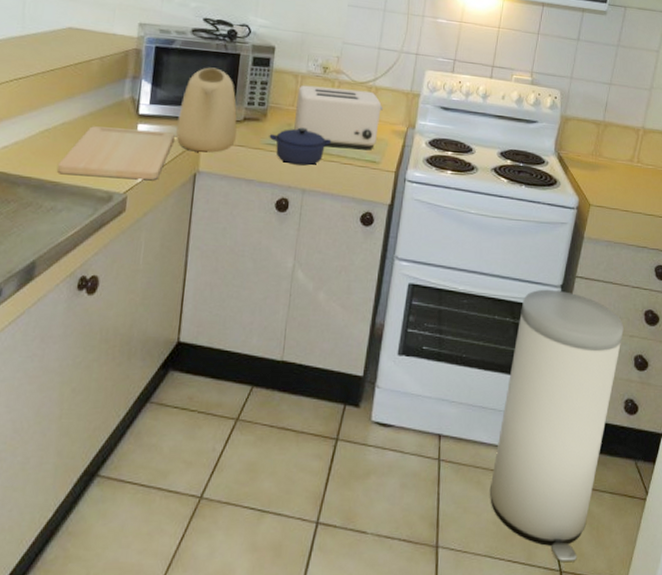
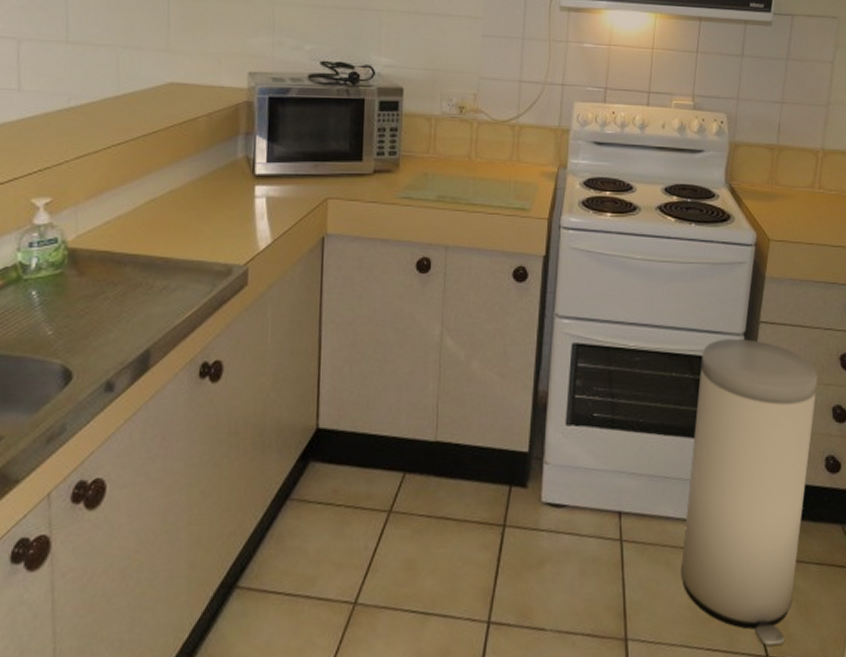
cutting board: present [57,126,175,181] -> none [168,192,297,249]
kettle: present [176,67,237,153] -> none [299,116,367,212]
cooking pot: present [269,127,332,167] -> none [403,176,475,220]
toaster: present [294,85,383,149] -> none [431,128,529,195]

